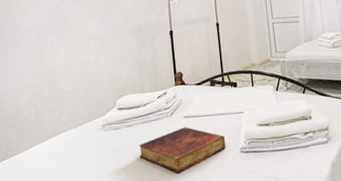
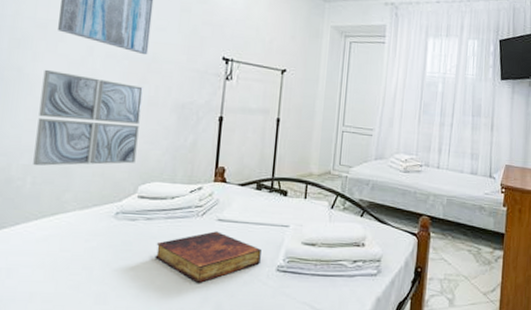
wall art: none [30,19,111,99] -> present [33,69,143,166]

